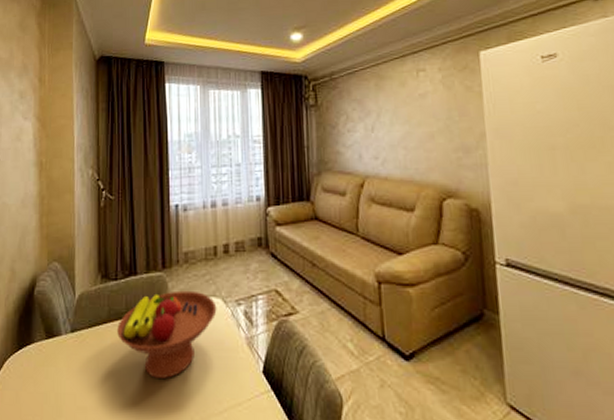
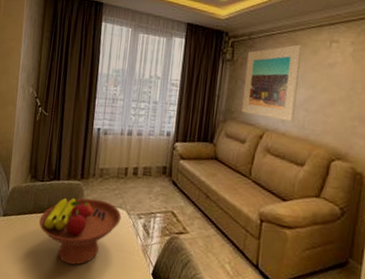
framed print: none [332,78,394,164] -> present [241,44,303,123]

